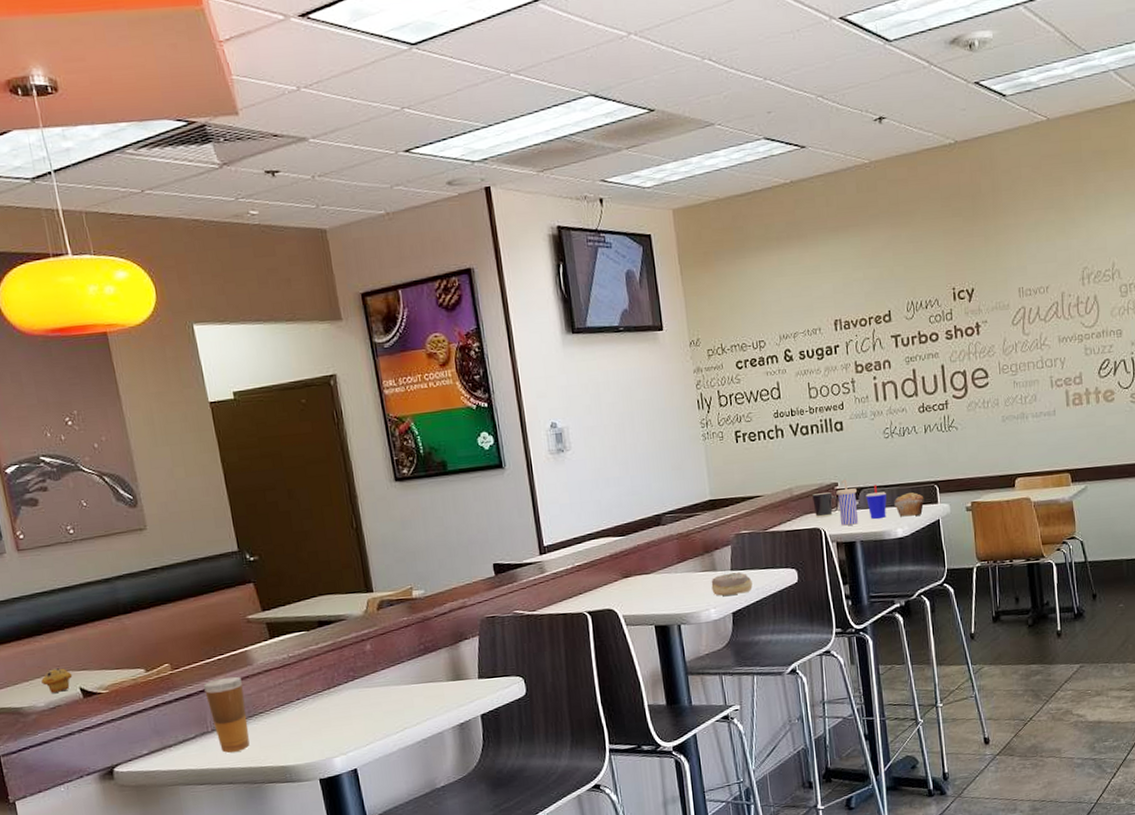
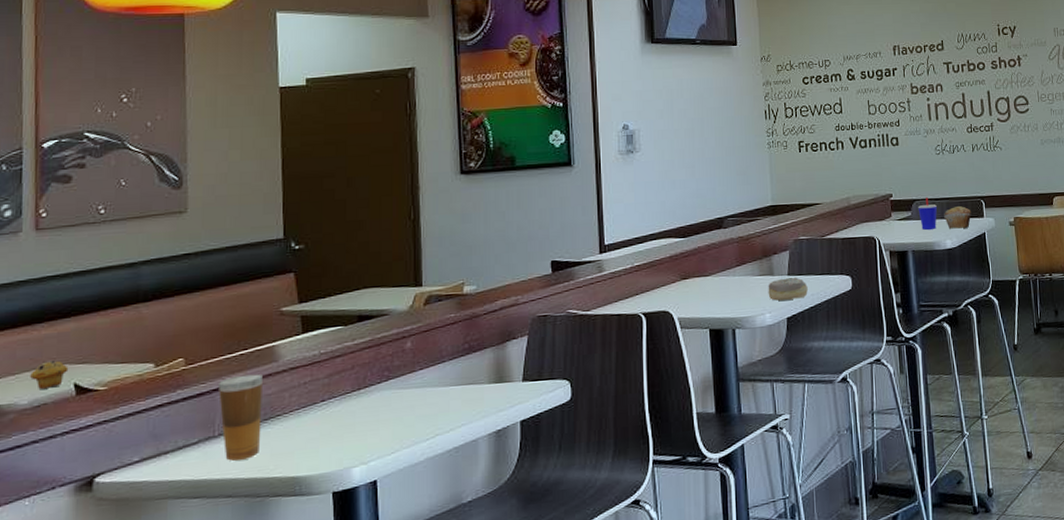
mug: present [812,492,839,518] -> none [868,203,893,227]
beverage cup: present [836,479,859,526] -> none [891,191,911,236]

